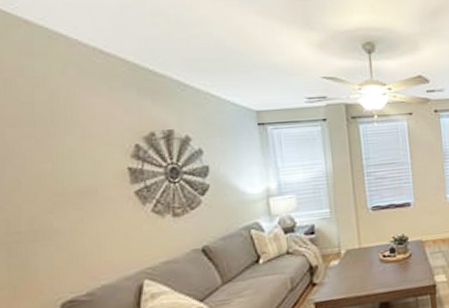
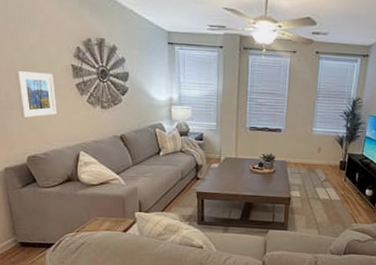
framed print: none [45,183,108,249] -> present [16,71,57,118]

